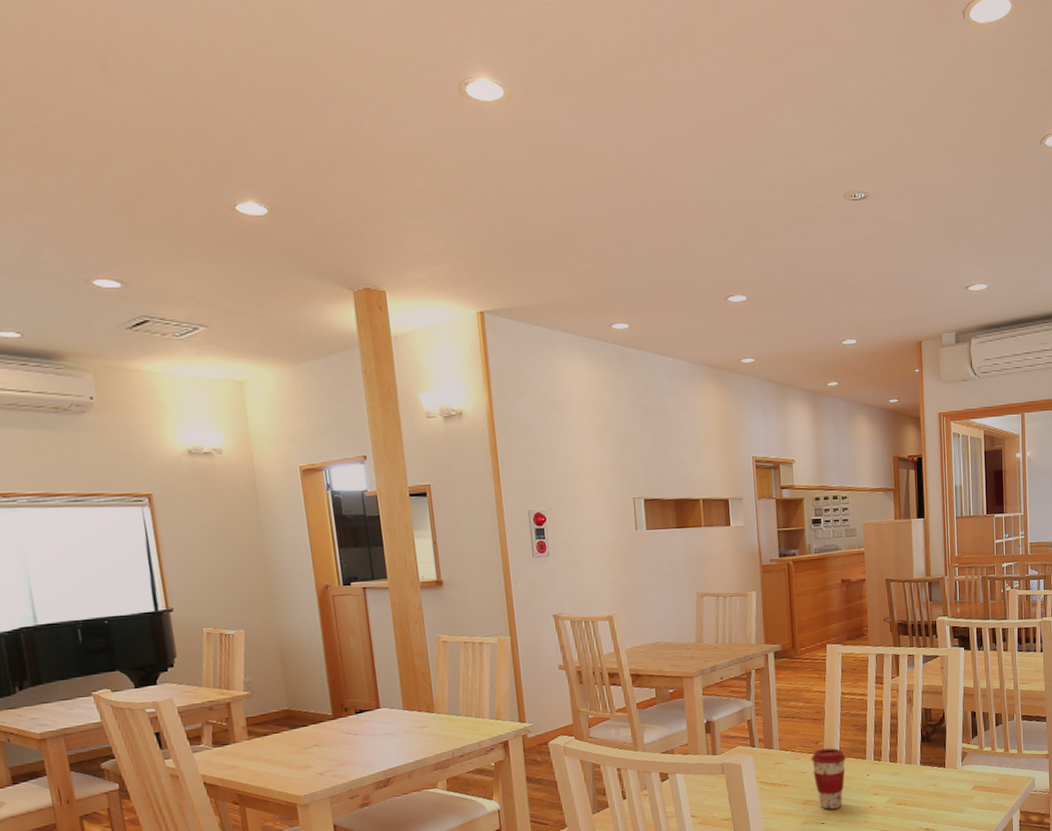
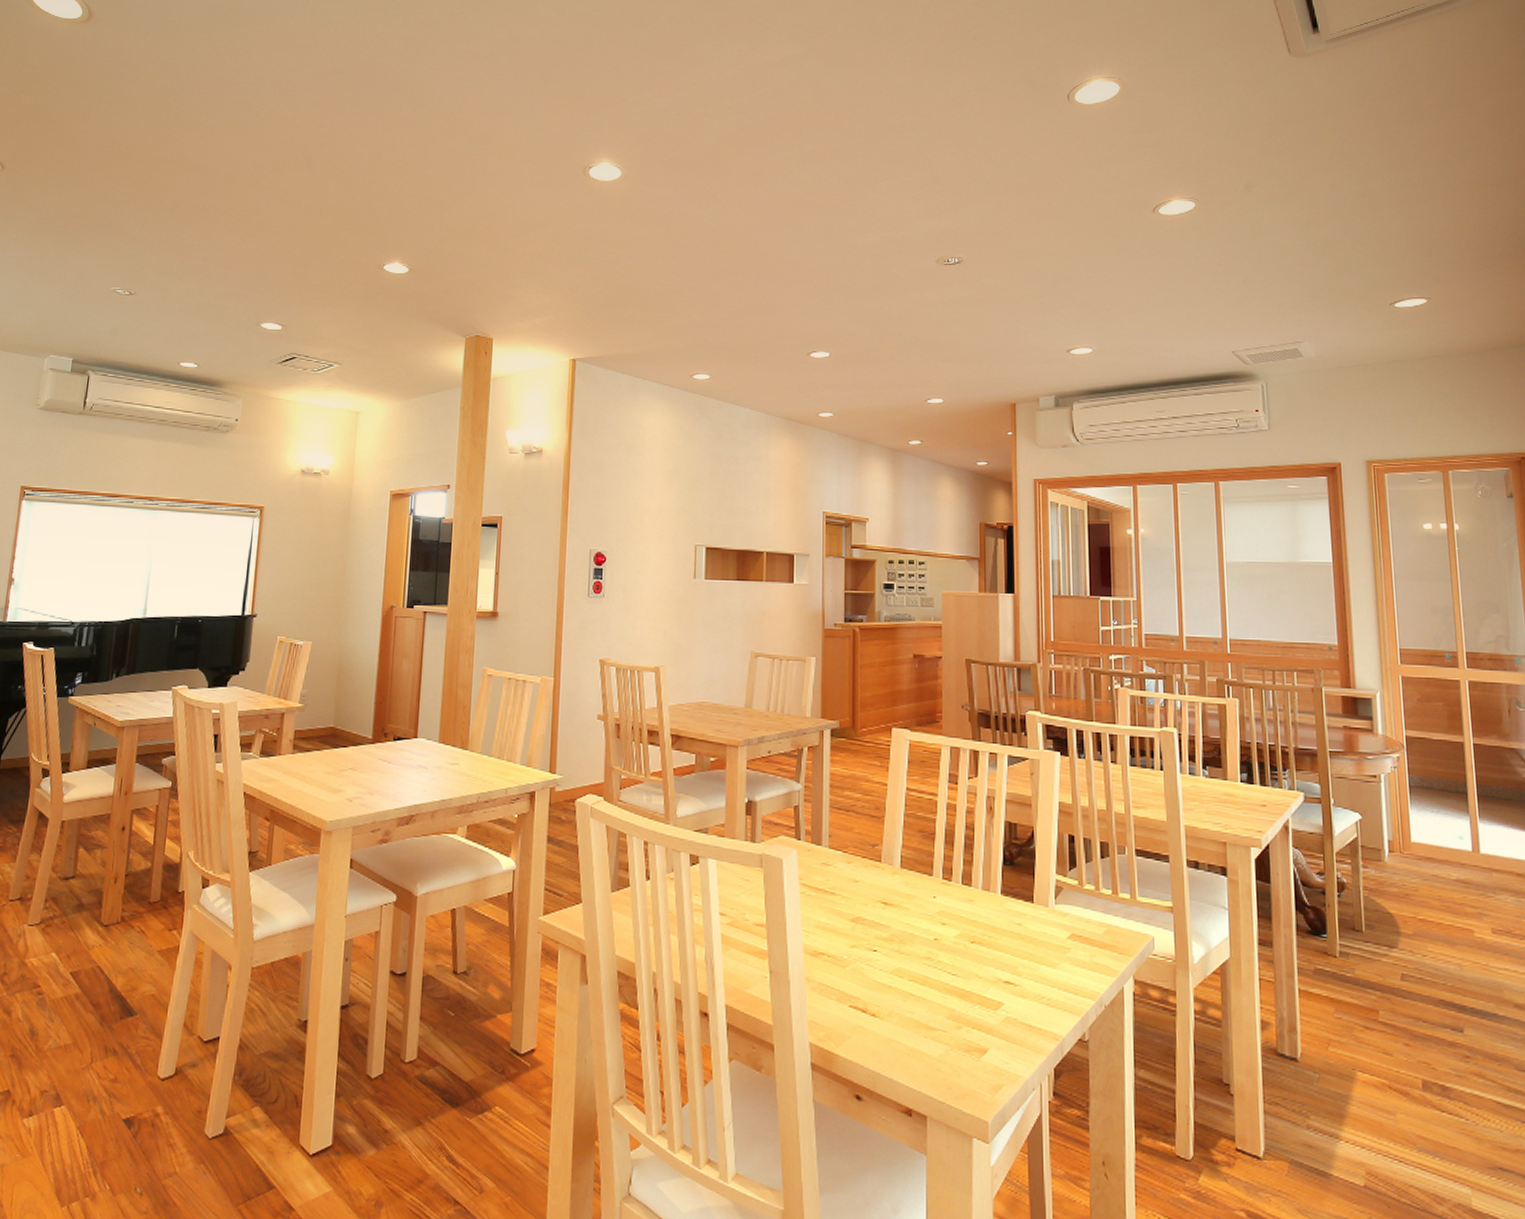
coffee cup: present [811,748,846,810] -> none [865,854,908,935]

